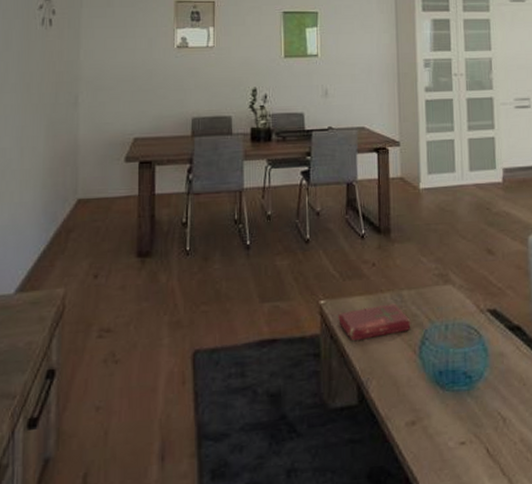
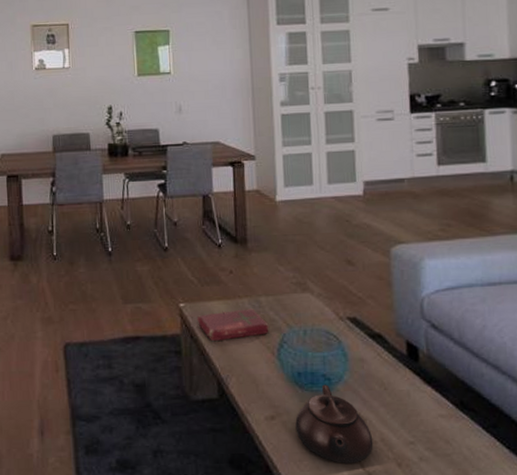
teapot: none [436,383,513,469] -> present [295,384,374,464]

